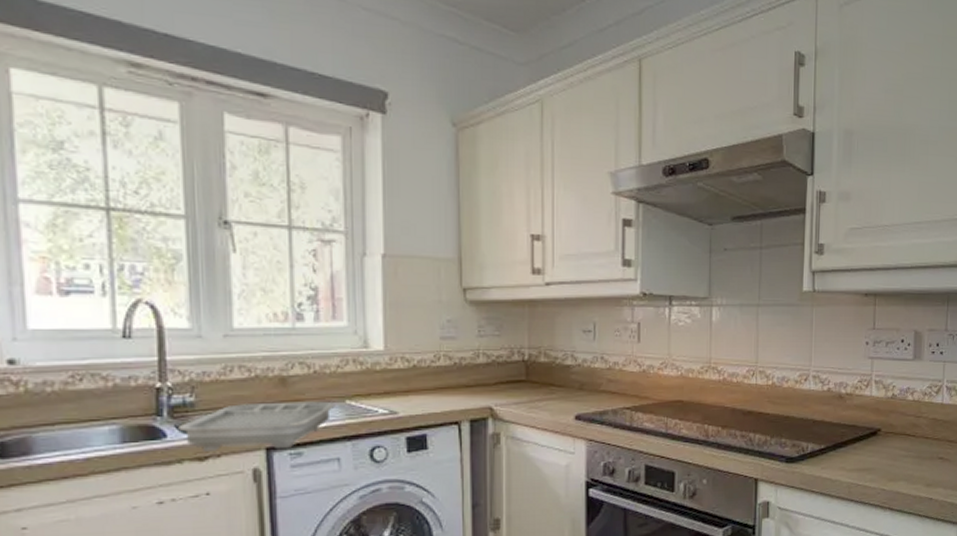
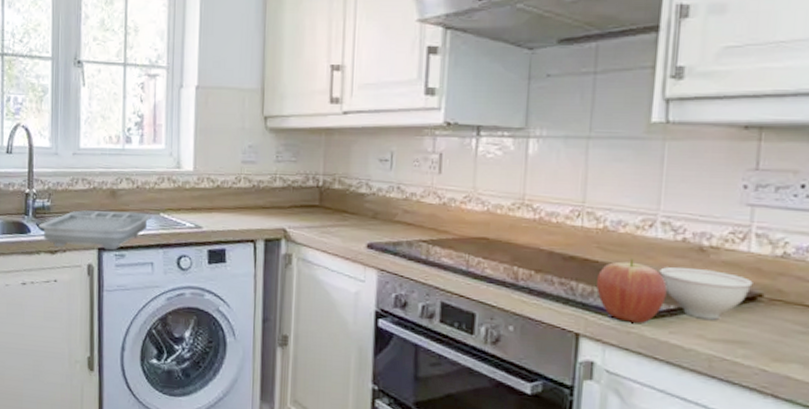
fruit: none [769,408,819,464] -> present [596,257,667,323]
bowl: none [813,412,875,454] -> present [659,266,753,320]

